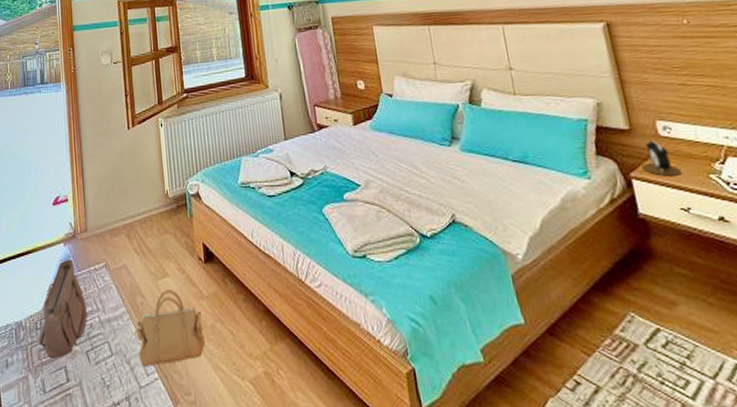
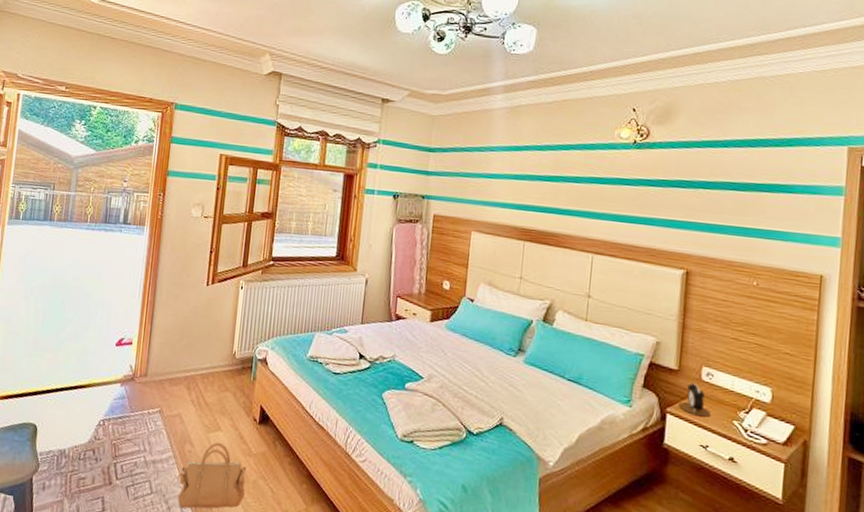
shoulder bag: present [39,260,87,359] -> none [80,399,134,489]

